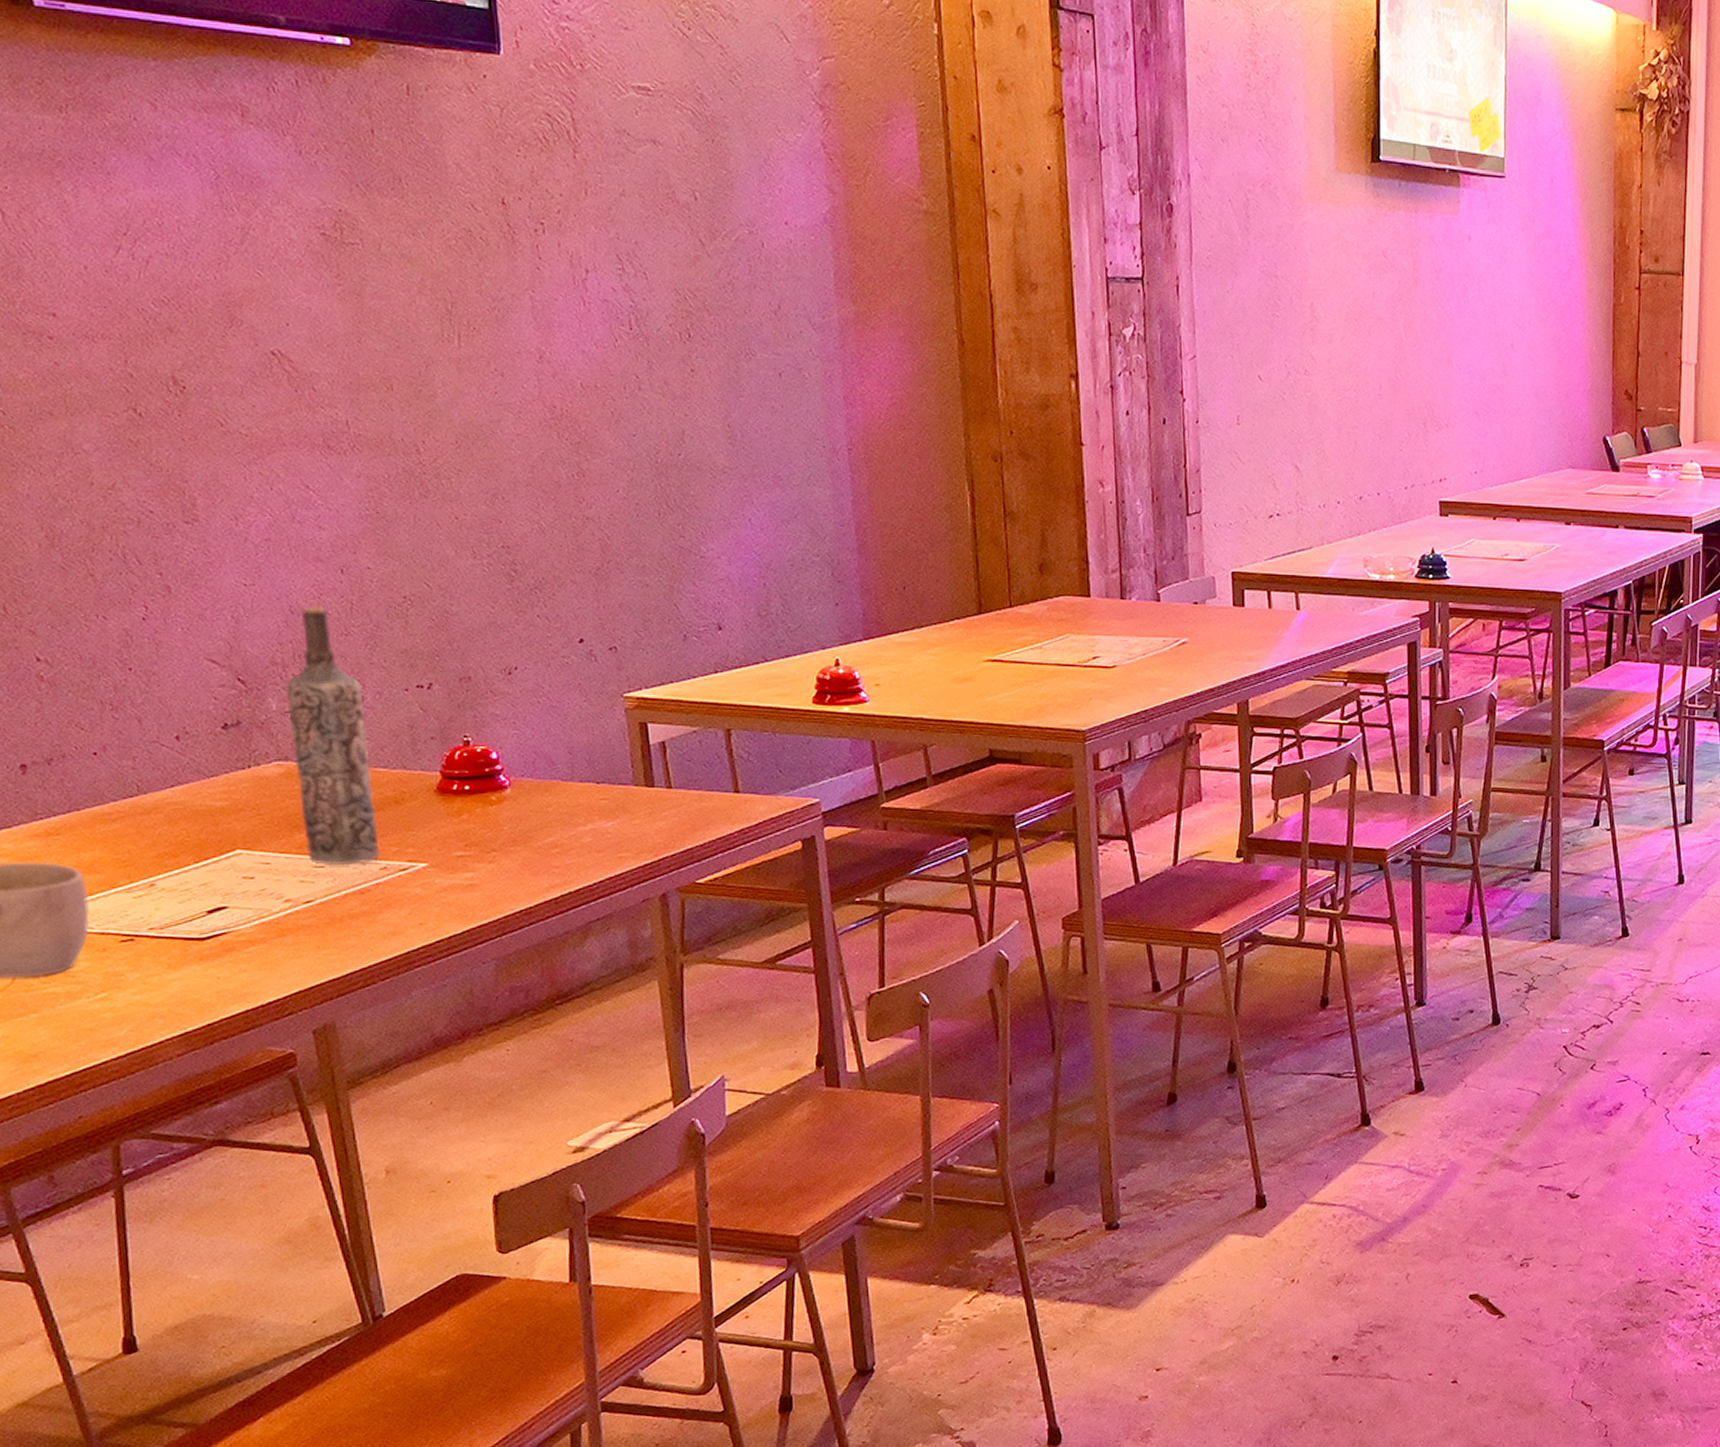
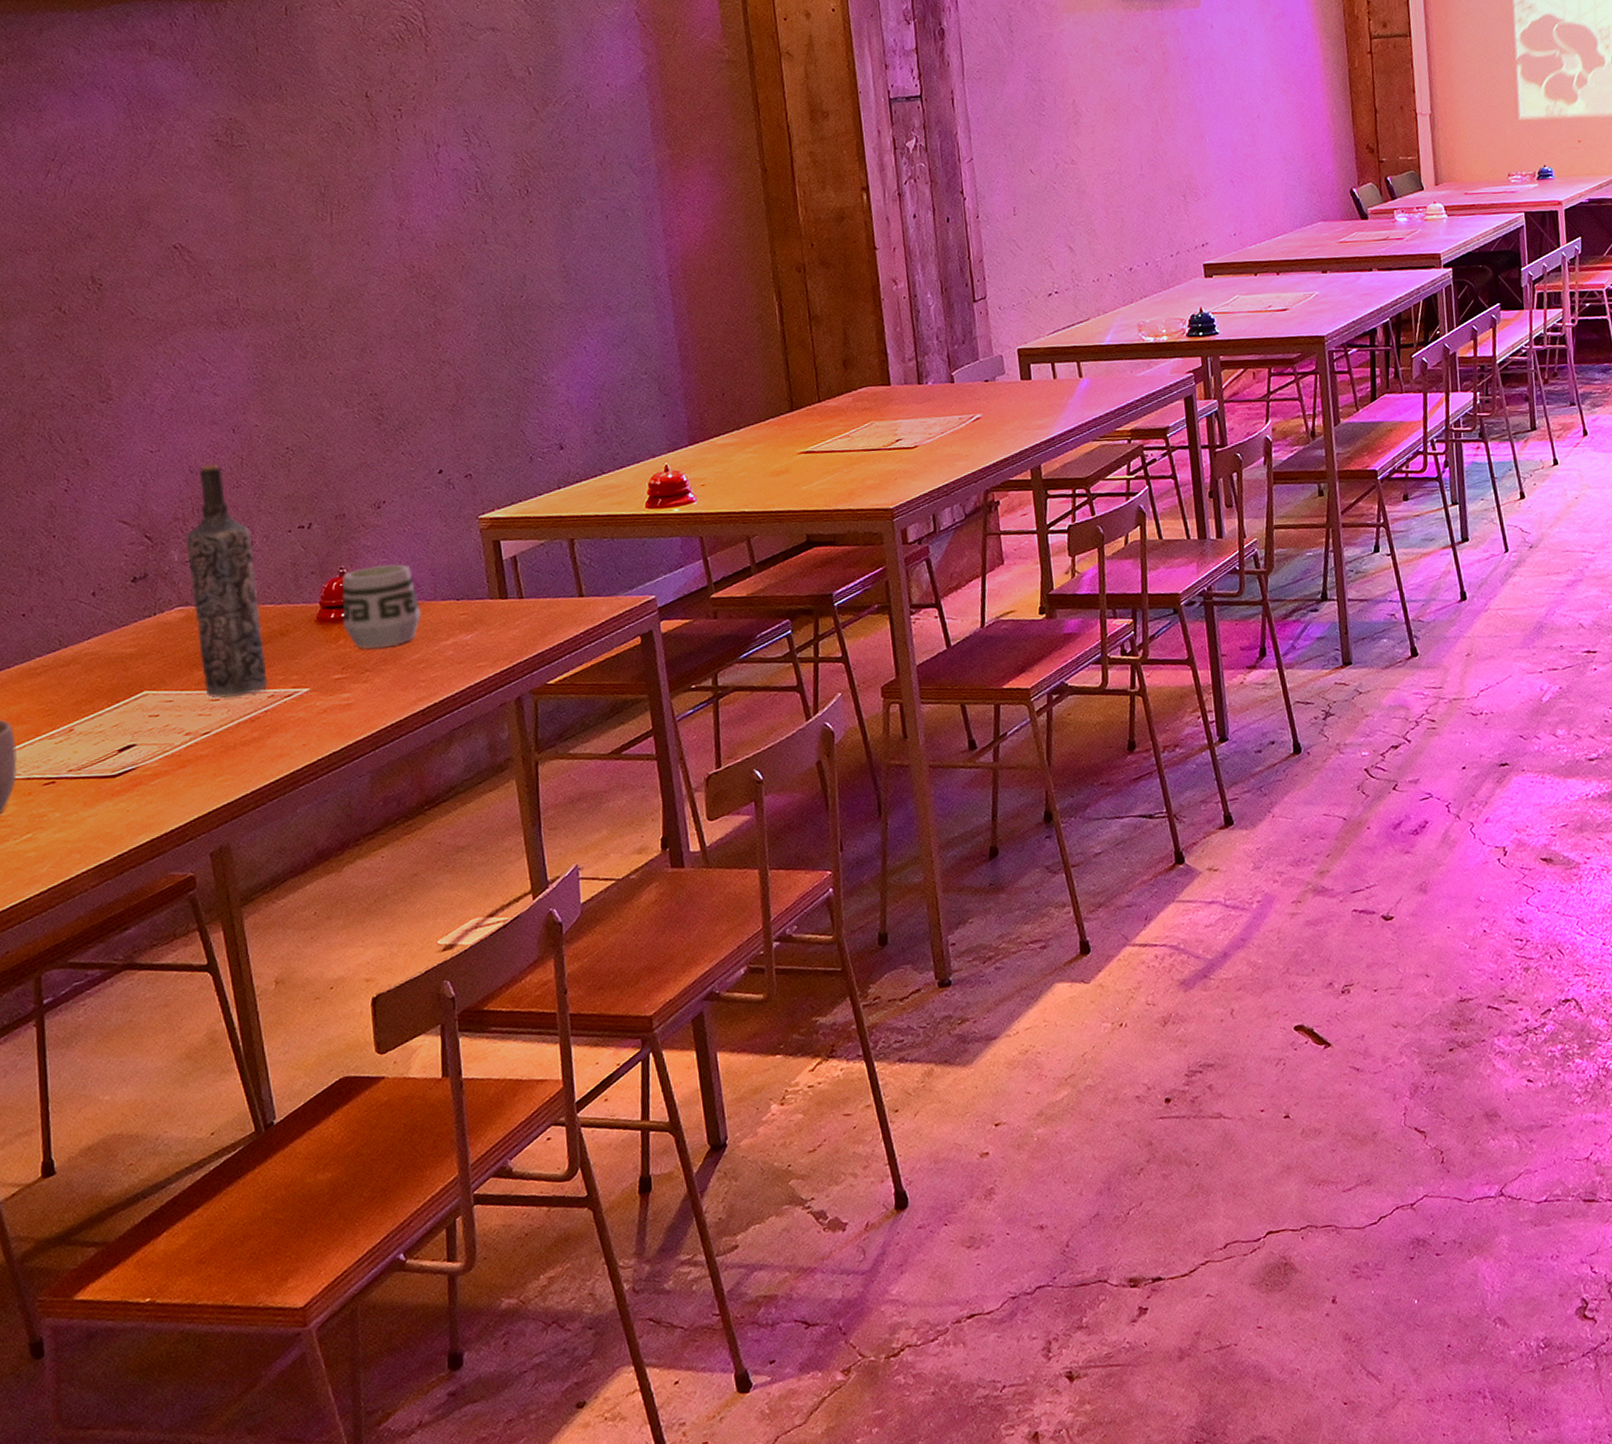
cup: none [466,736,557,828] -> present [342,564,422,649]

